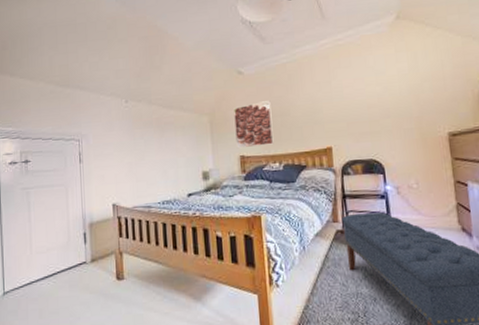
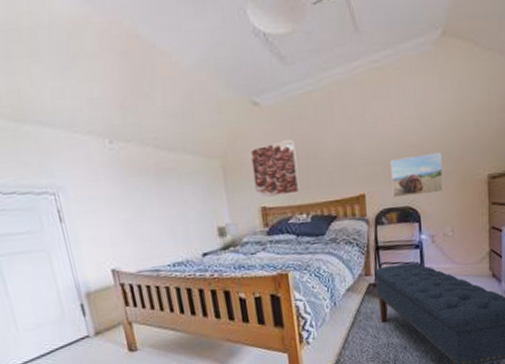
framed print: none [354,112,405,151] -> present [390,152,443,198]

